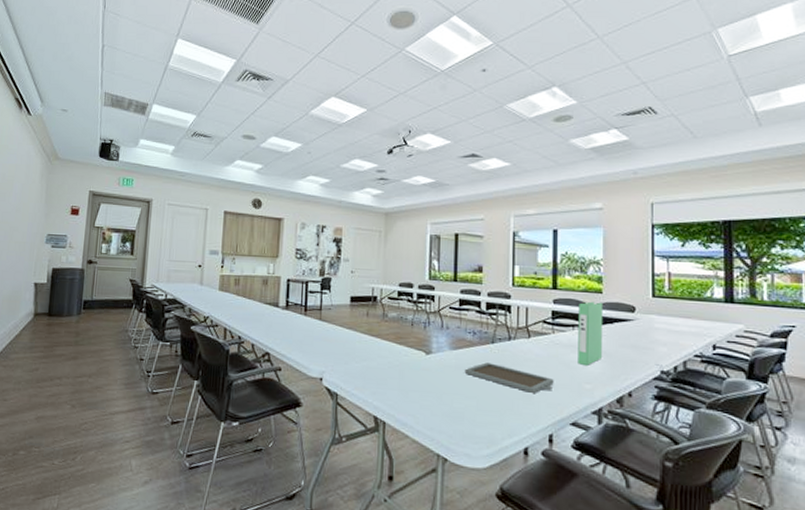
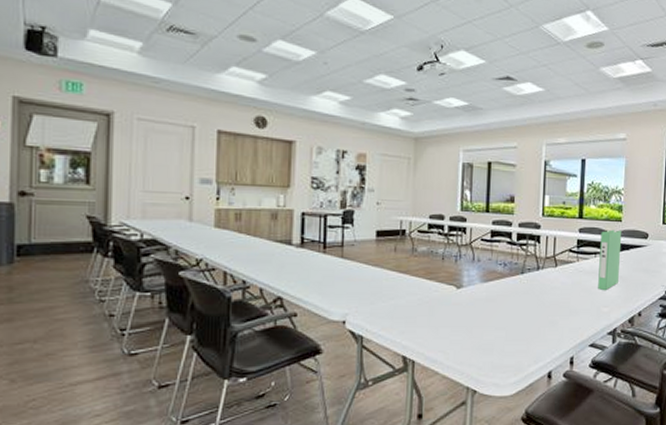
clipboard: present [464,362,554,393] -> none [494,293,577,319]

